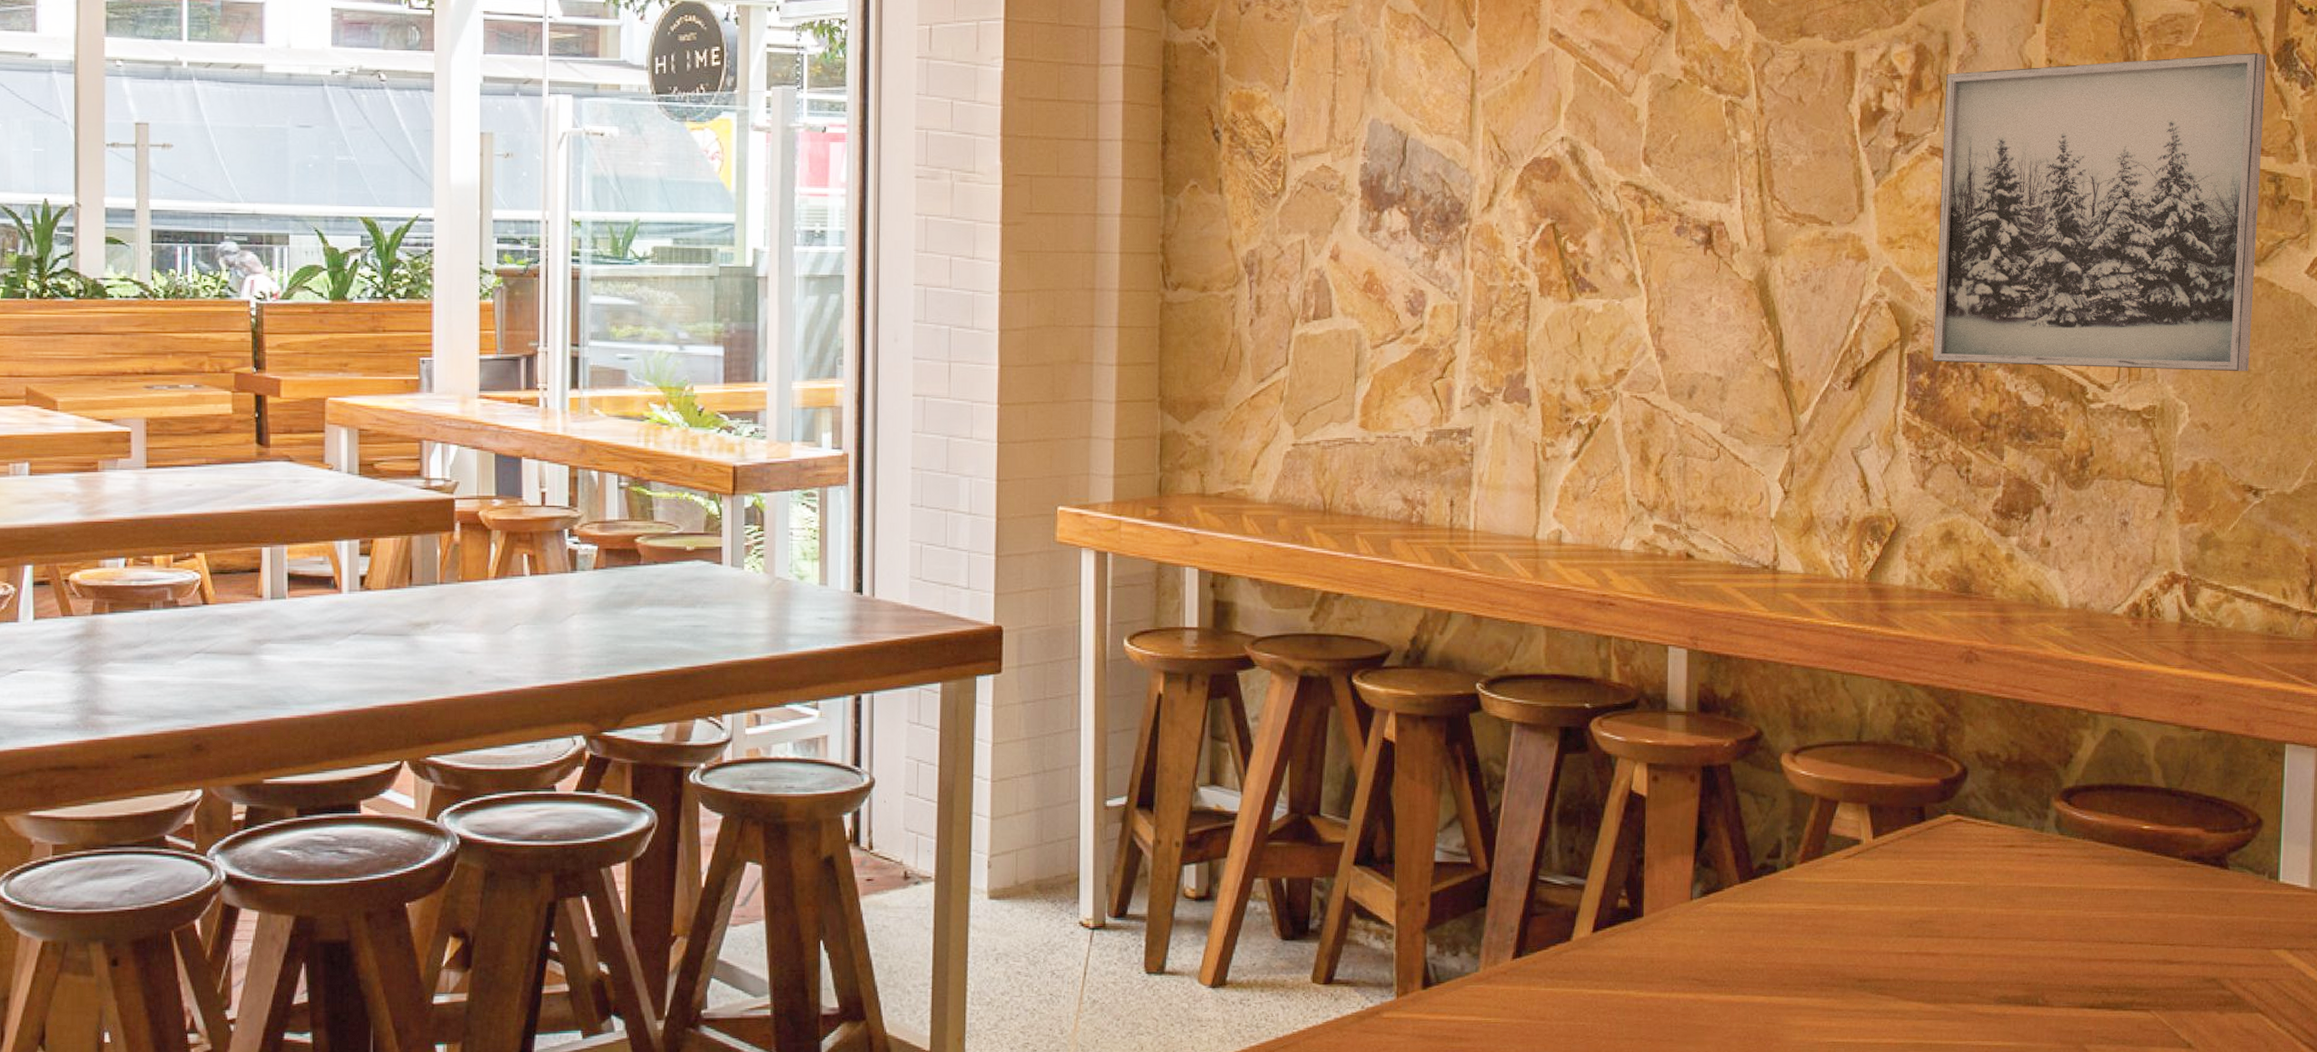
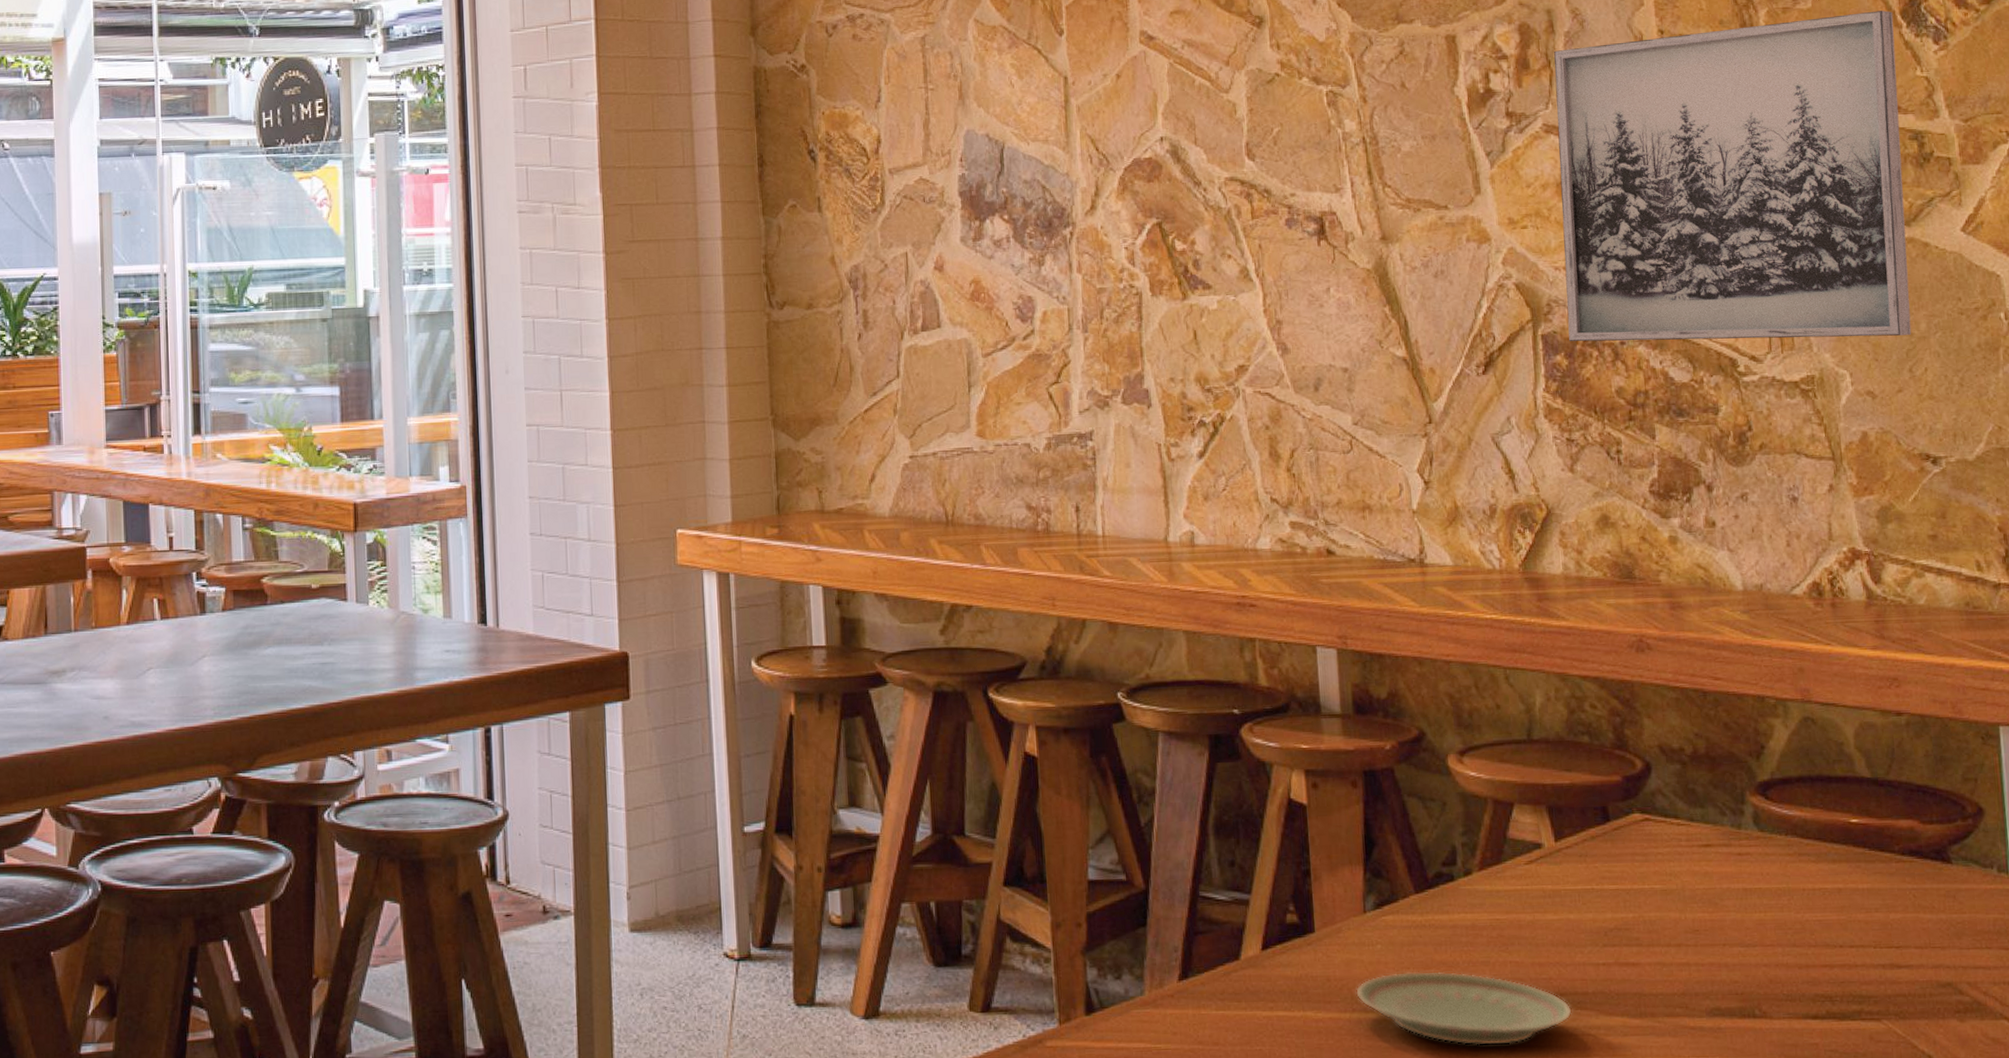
plate: none [1677,955,1873,1026] -> present [1356,971,1572,1046]

